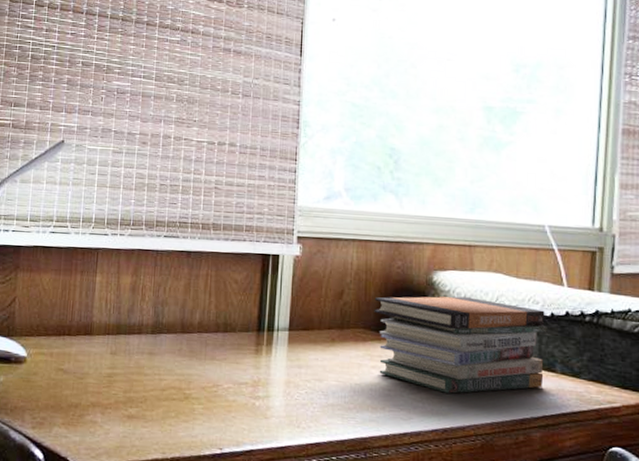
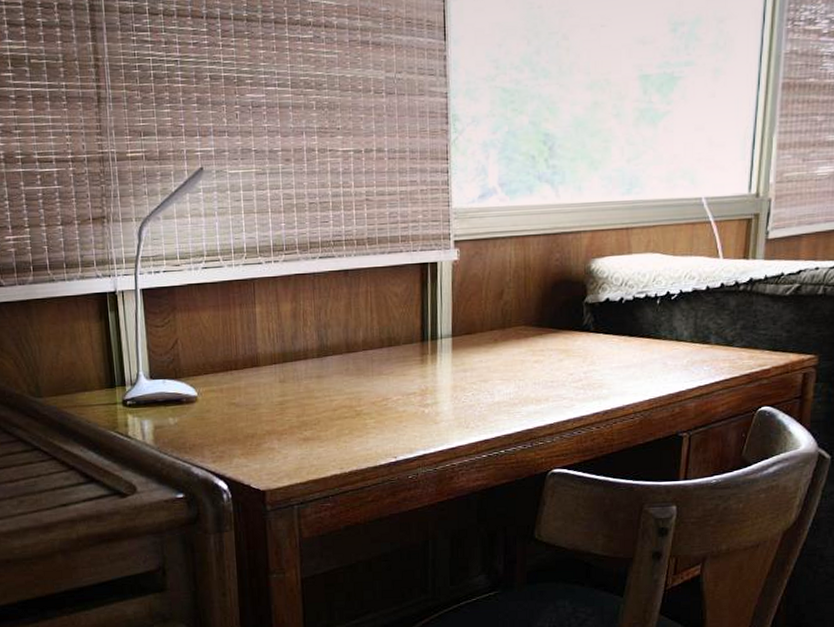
book stack: present [374,296,548,394] -> none [534,281,703,377]

